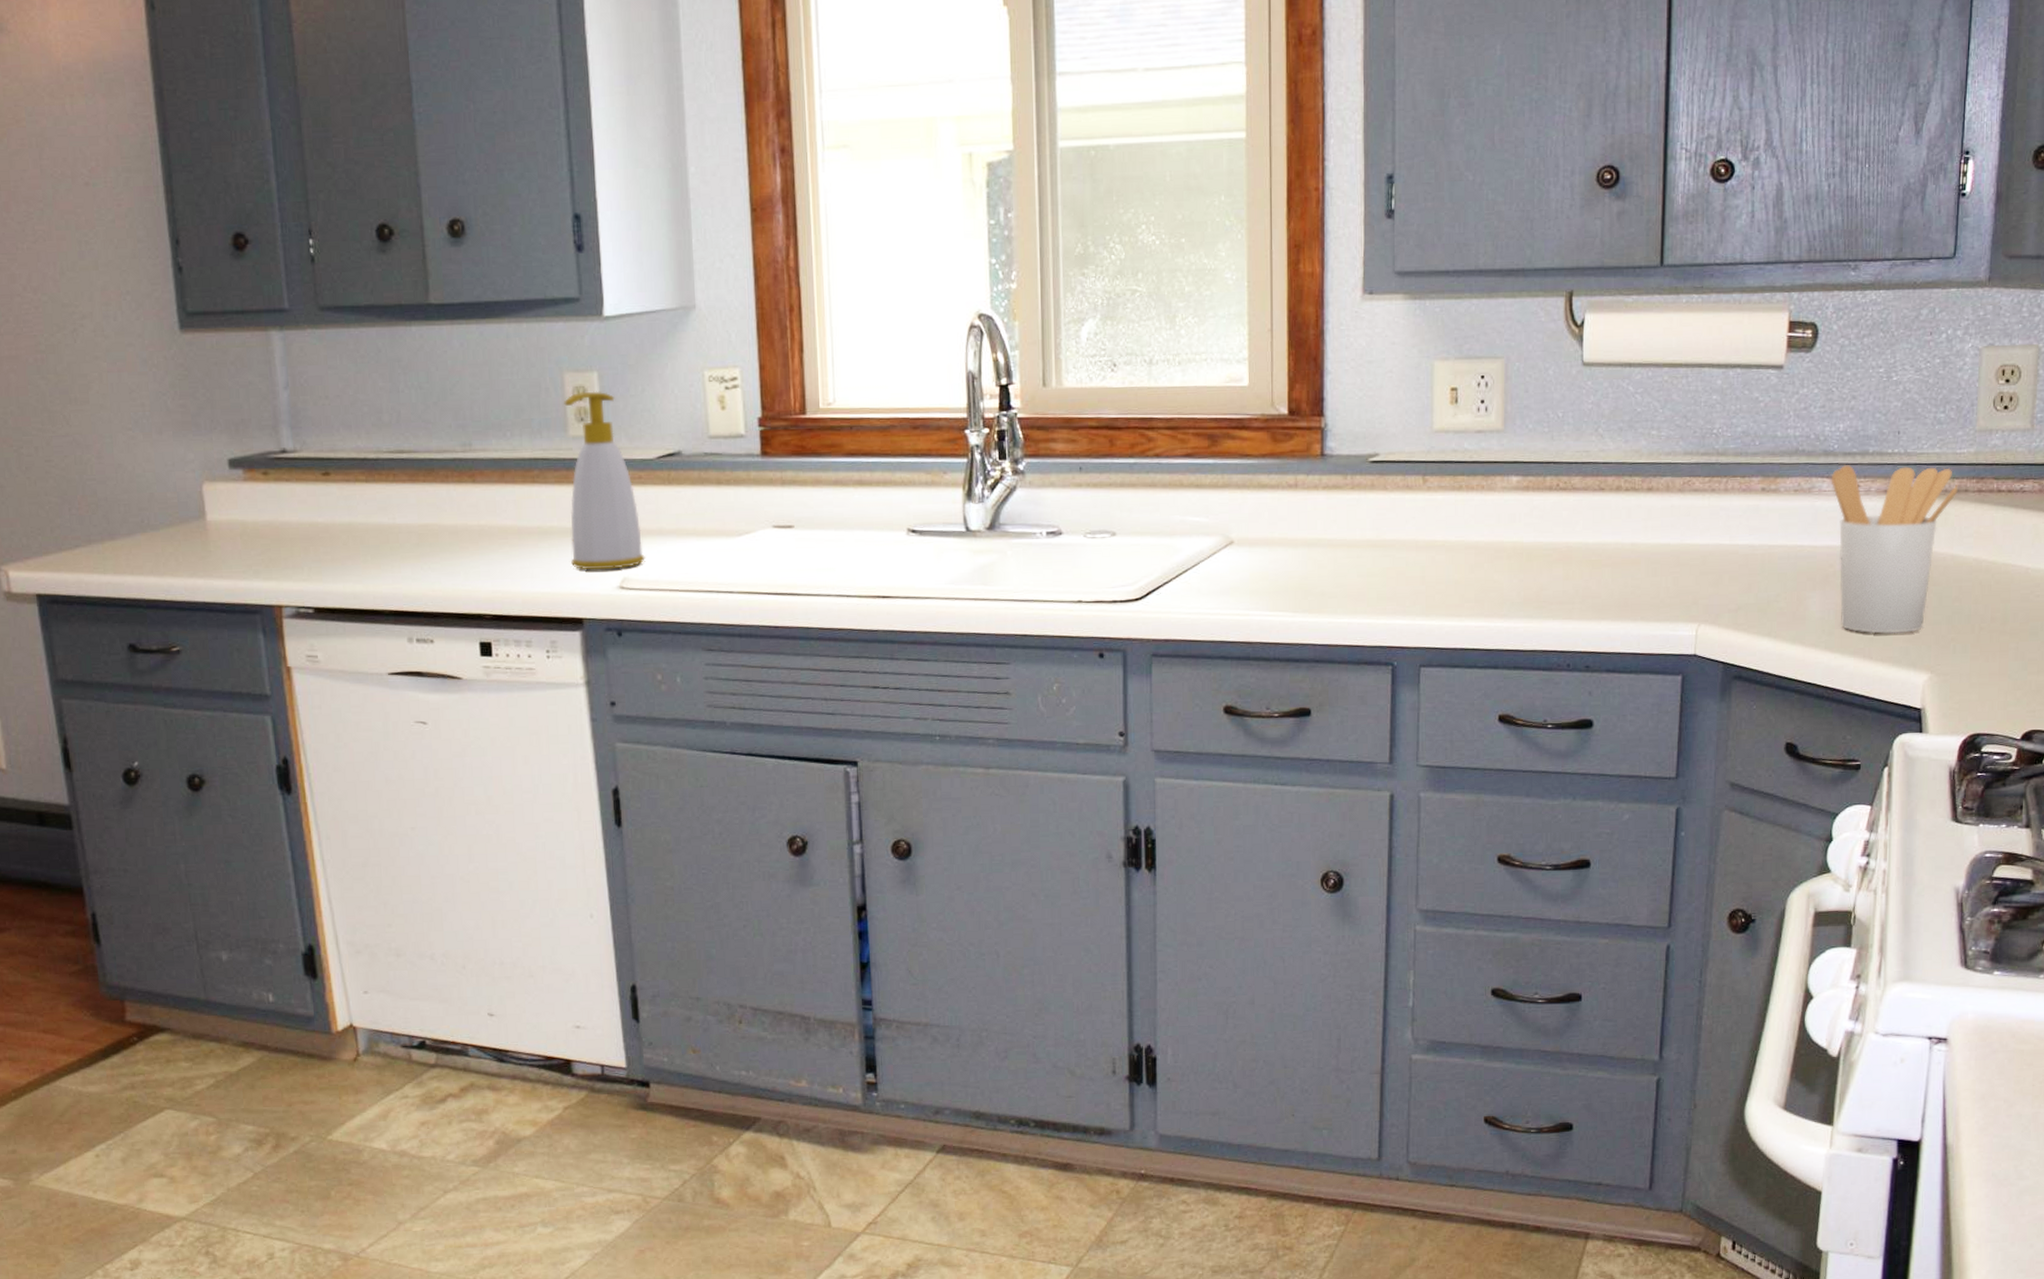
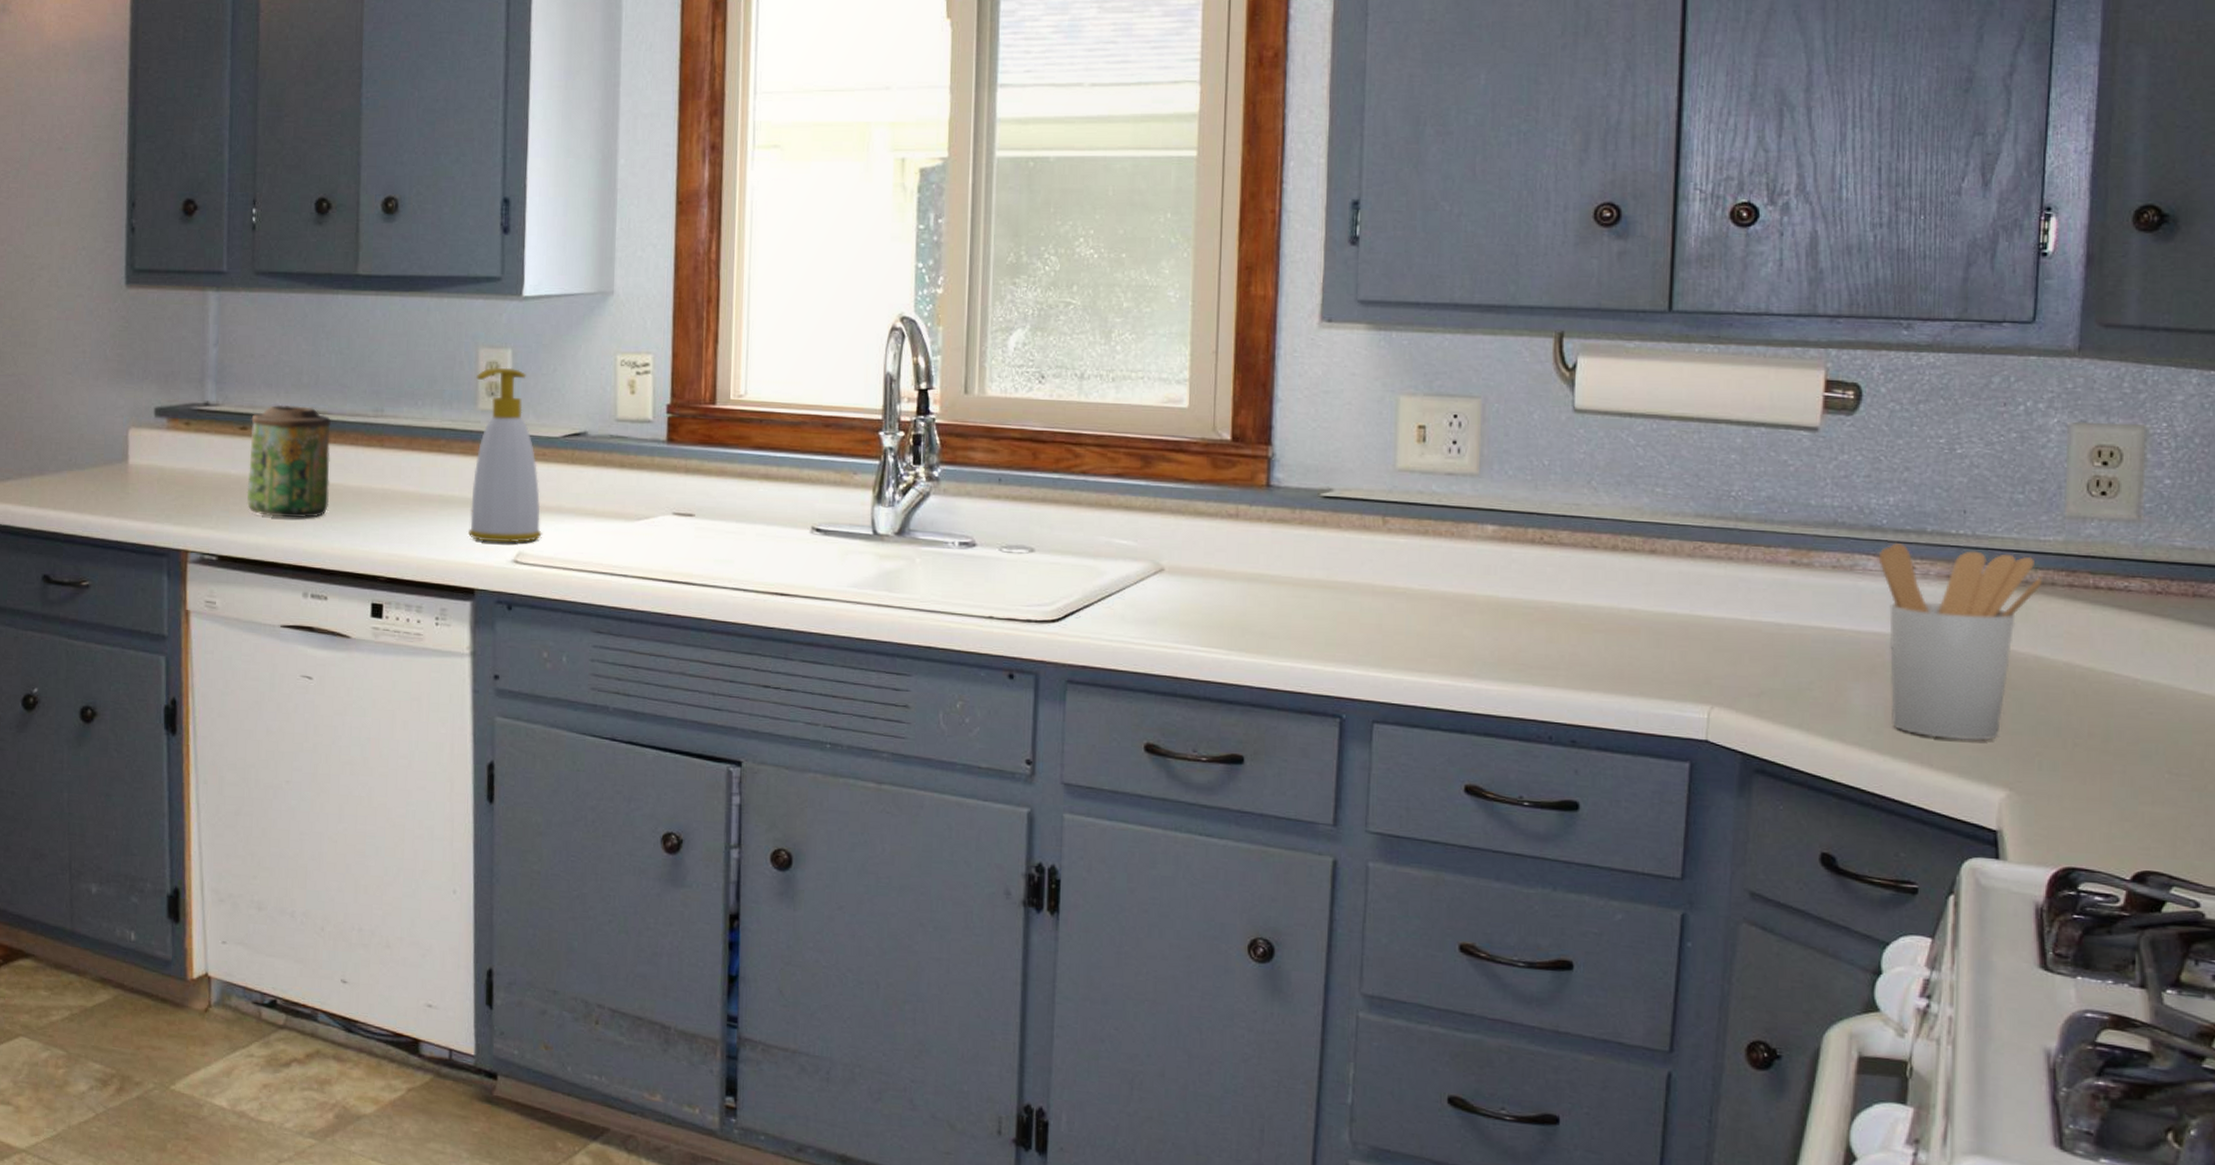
canister: none [333,446,425,563] -> present [247,405,331,519]

